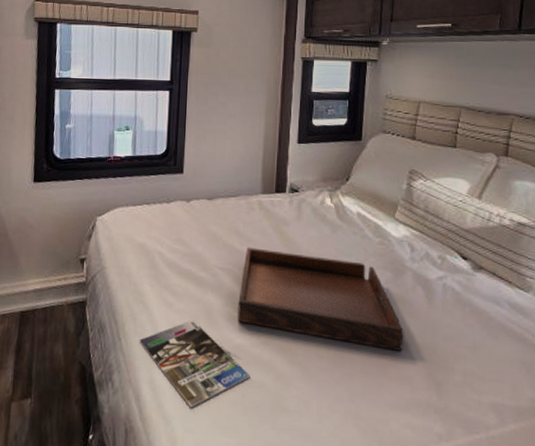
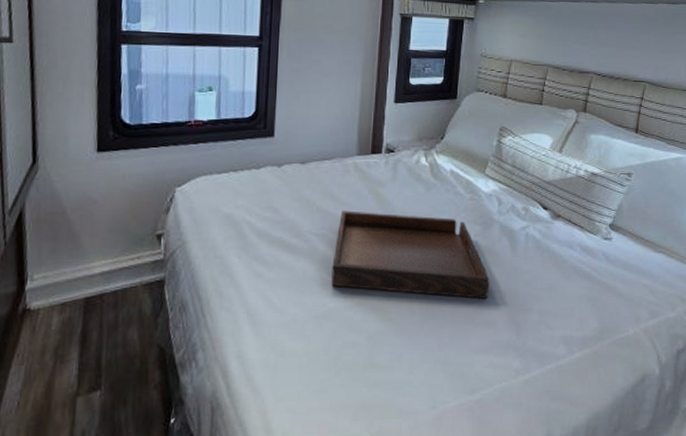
magazine: present [139,320,250,408] -> none [226,288,344,377]

